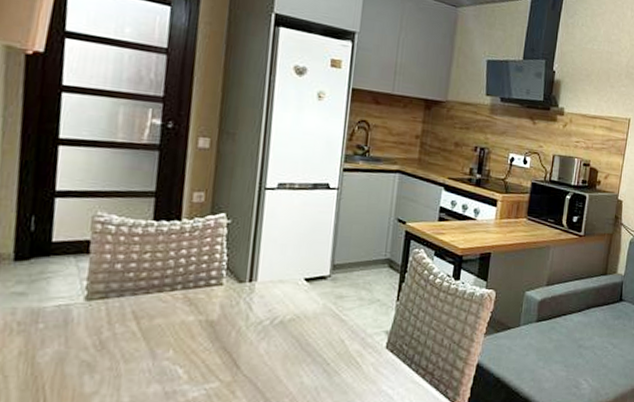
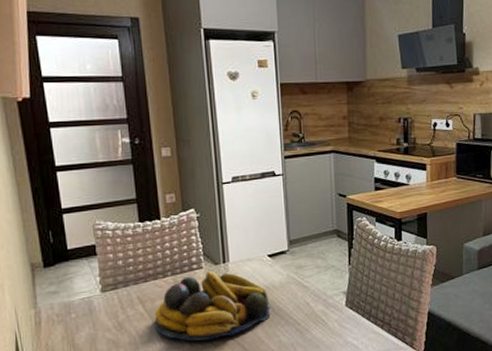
fruit bowl: none [147,289,298,373] -> present [154,271,271,342]

